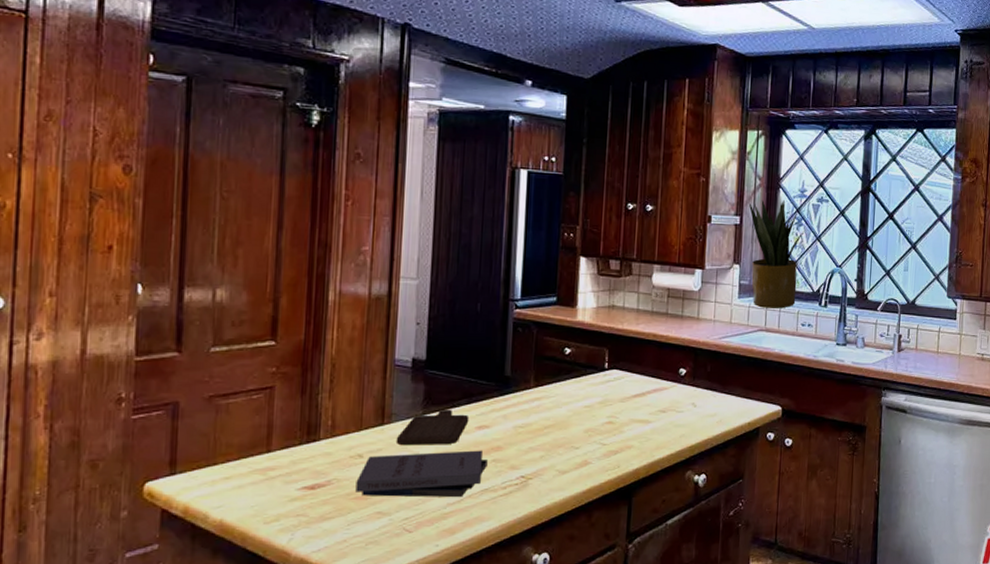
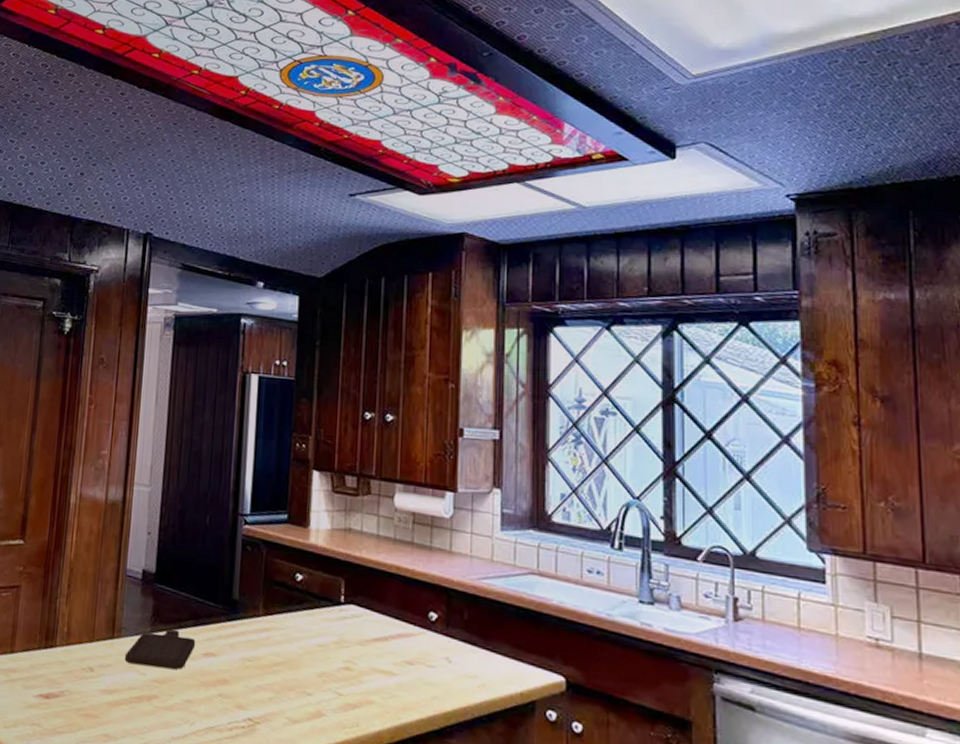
books: present [355,450,488,498] -> none [85,671,214,733]
planter: present [748,196,805,309] -> none [509,407,586,548]

